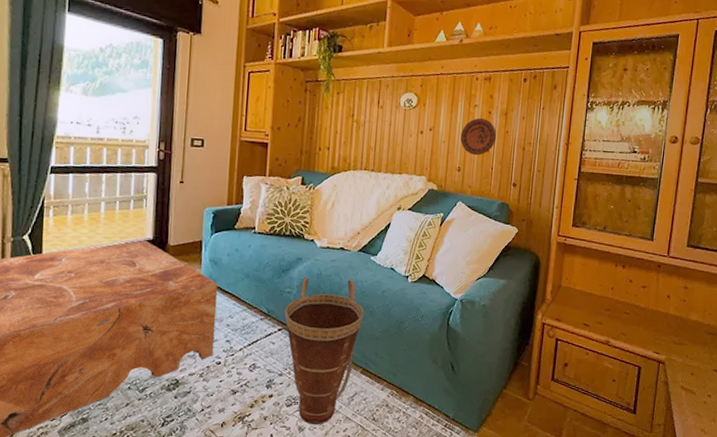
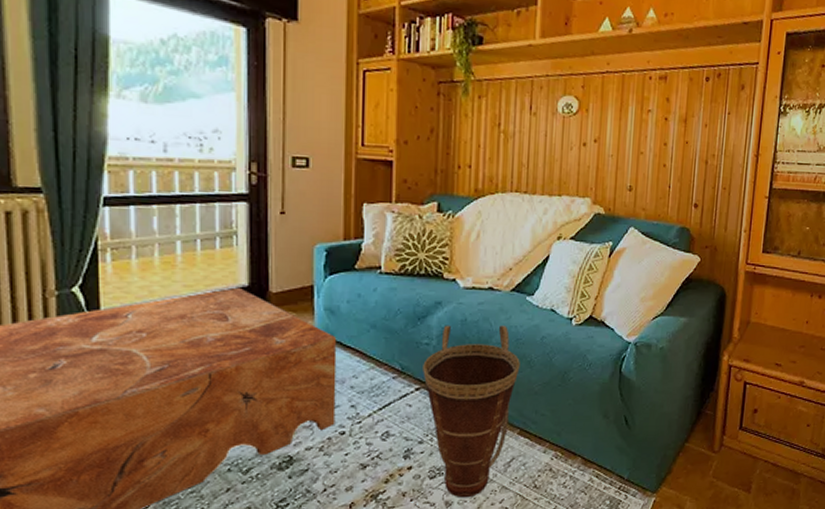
decorative plate: present [460,118,497,155] -> none [631,126,675,171]

